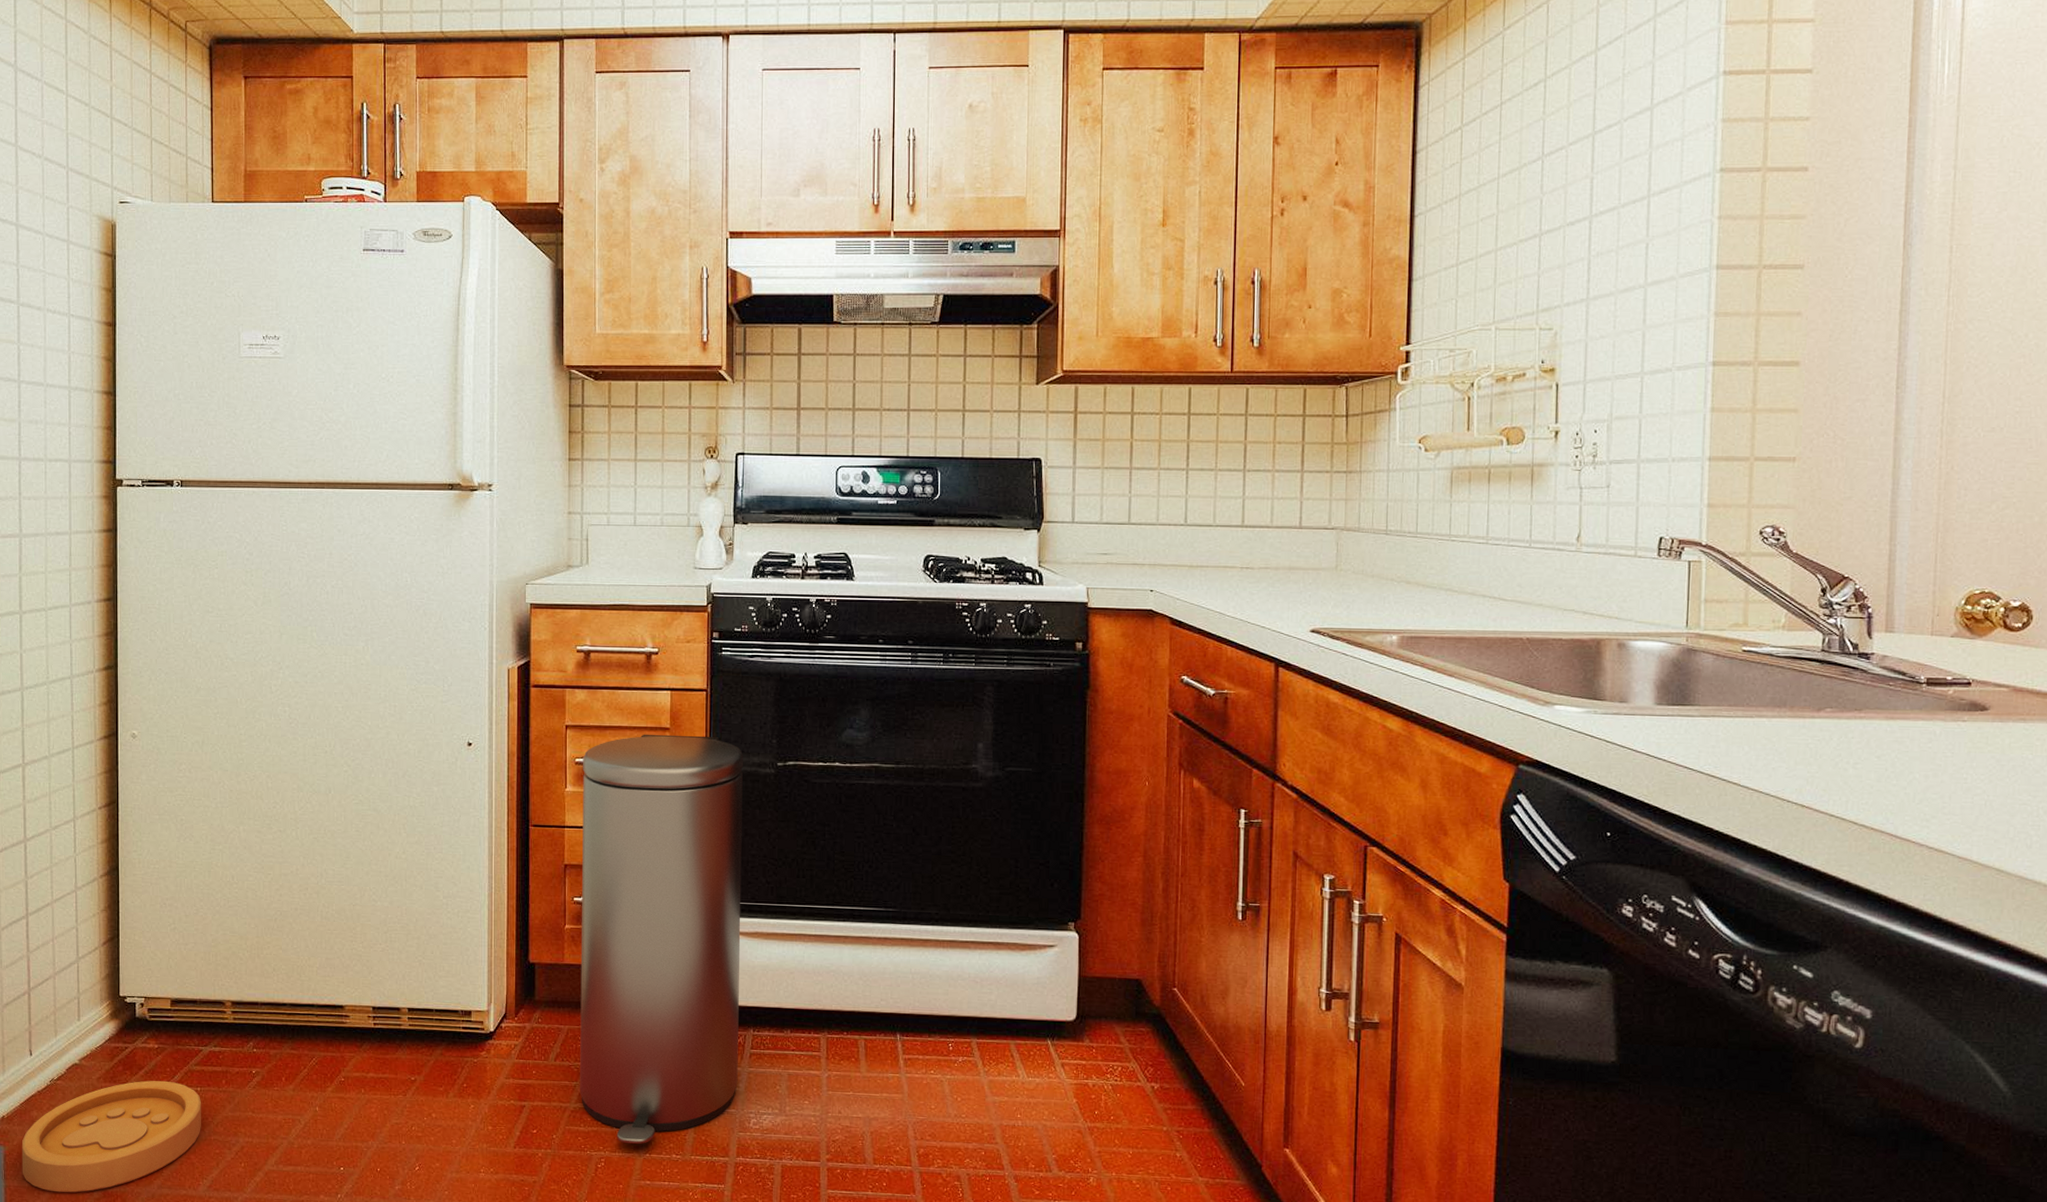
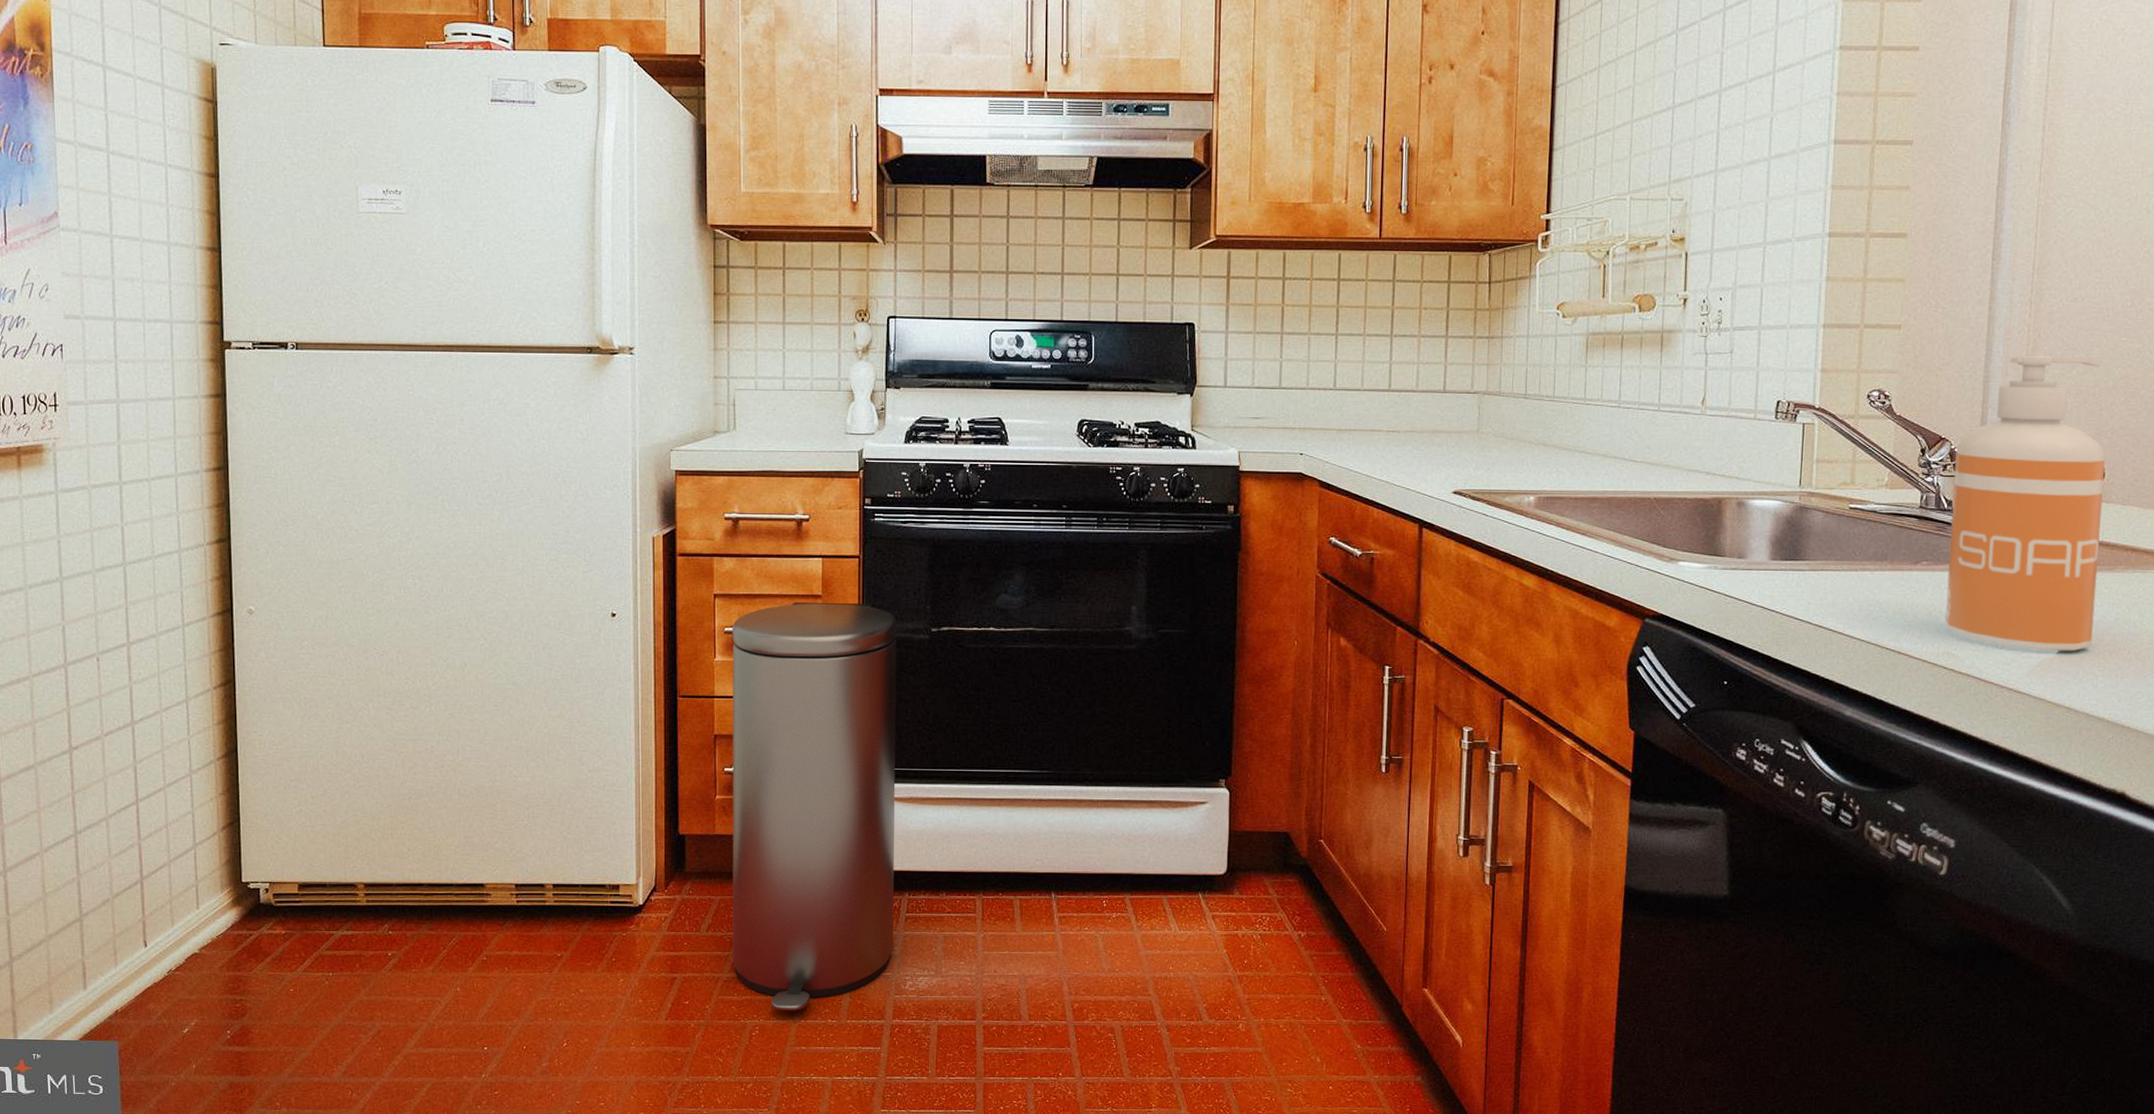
pet bowl: present [21,1080,202,1193] -> none [138,967,335,1086]
soap dispenser: none [1853,489,2033,809] -> present [1944,355,2106,652]

